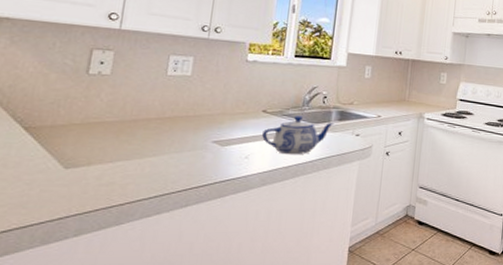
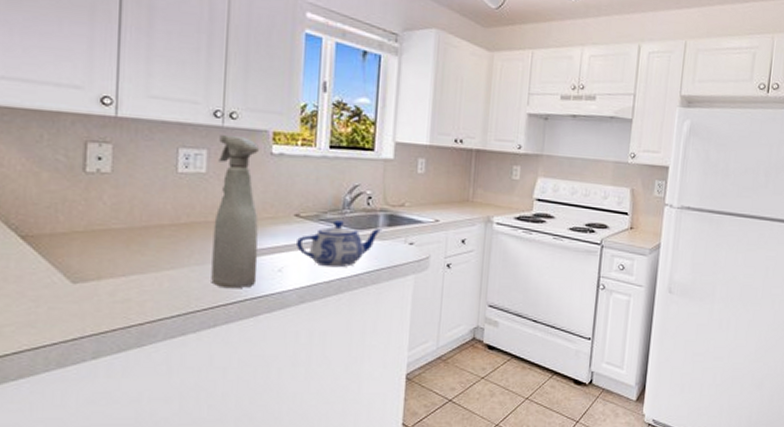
spray bottle: none [187,44,238,174] -> present [211,134,260,289]

